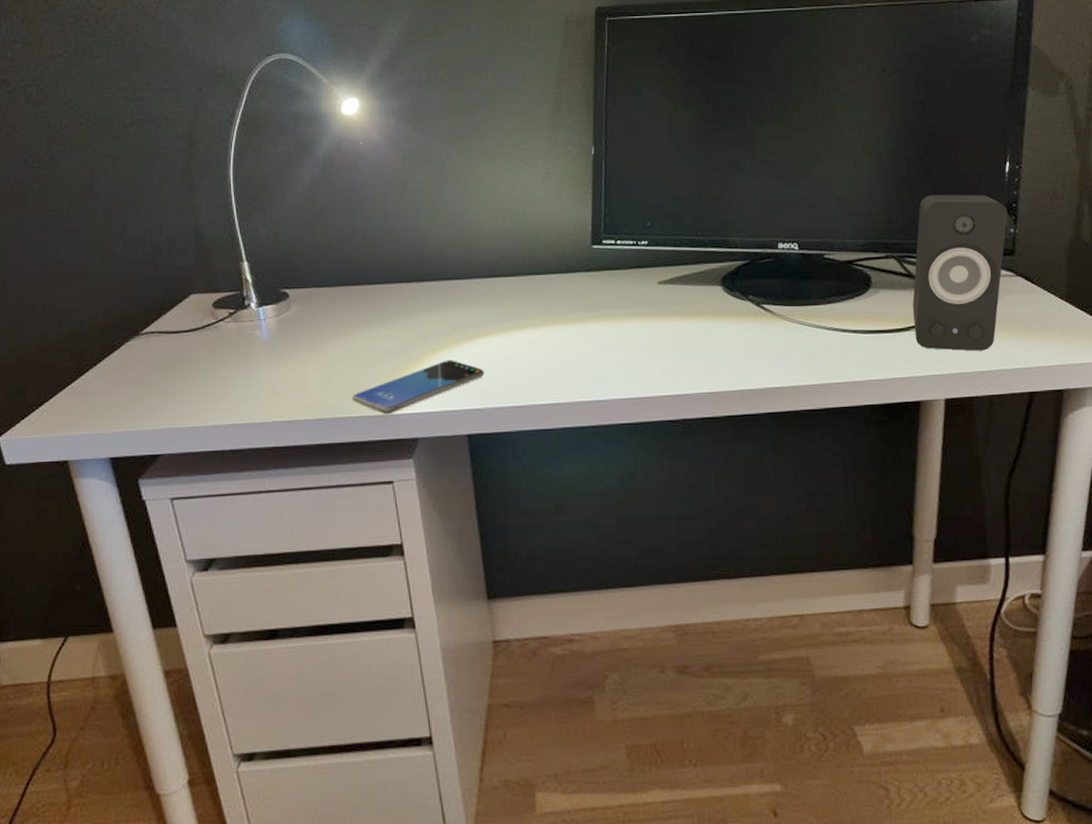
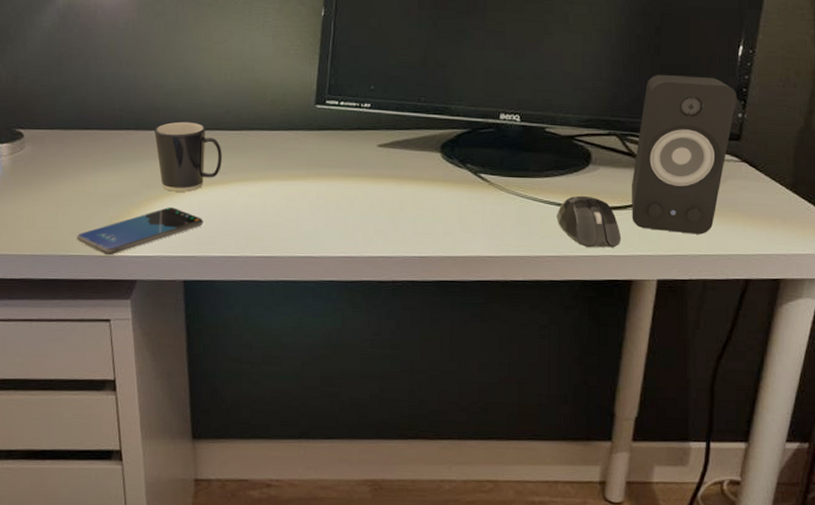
mug: none [427,270,500,344] -> present [154,121,223,192]
mouse: none [841,320,907,372] -> present [557,195,621,248]

